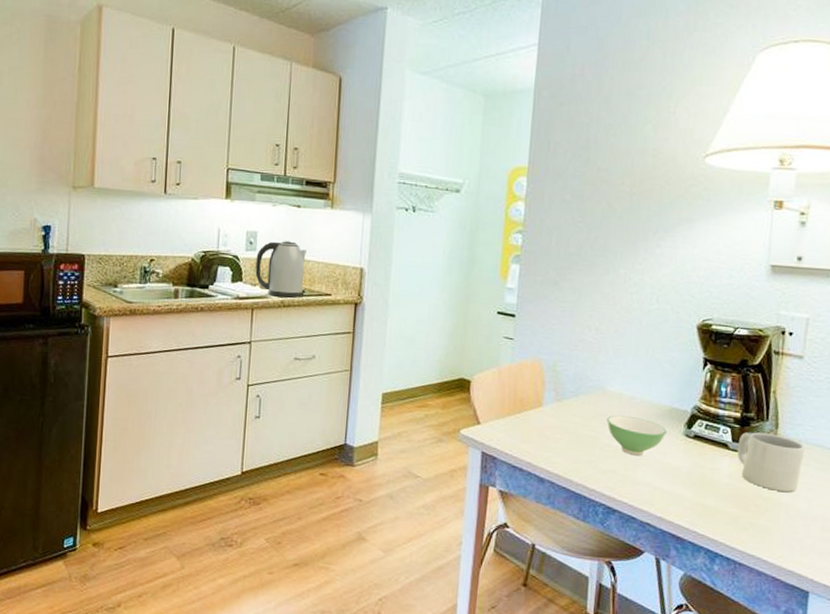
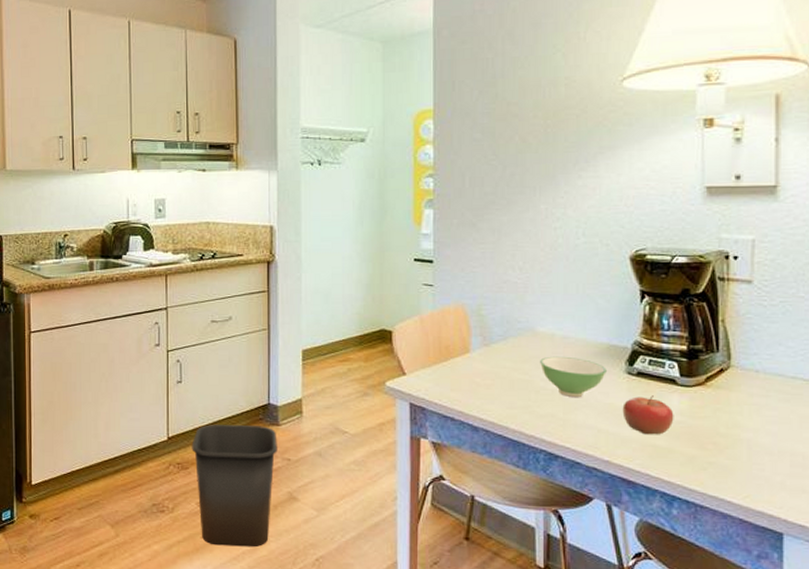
kettle: present [255,241,306,298] -> none [166,205,215,261]
waste bin: none [265,461,351,585] -> present [191,424,277,547]
fruit: none [677,458,724,496] -> present [622,395,674,435]
mug: present [737,432,805,492] -> none [686,365,763,427]

